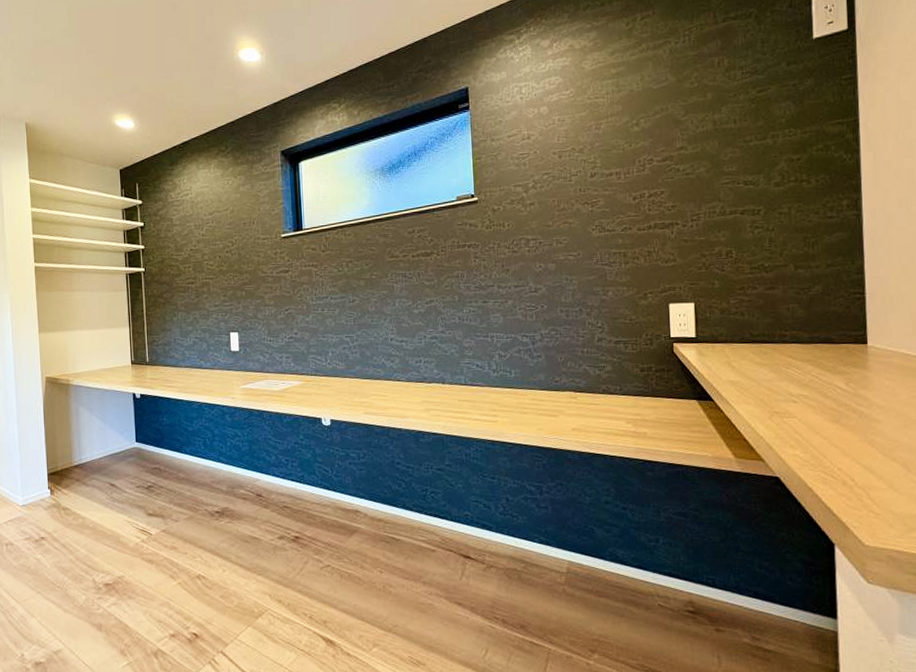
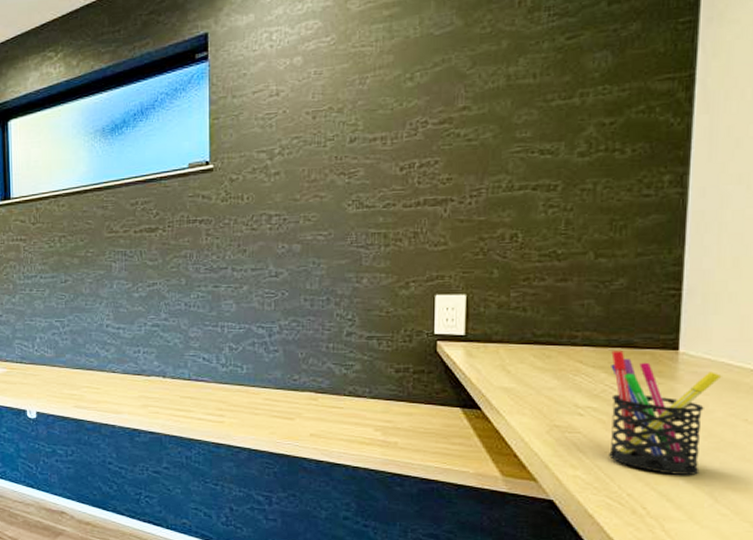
pen holder: none [814,346,903,450] -> present [609,351,722,475]

